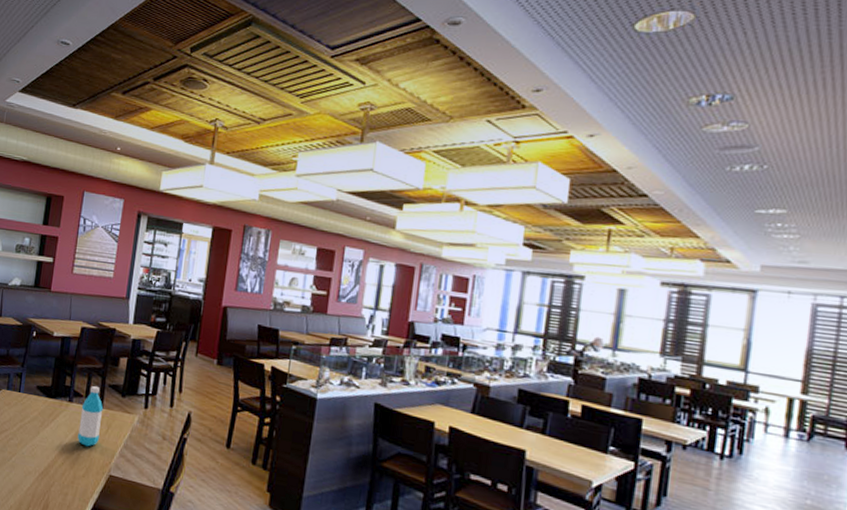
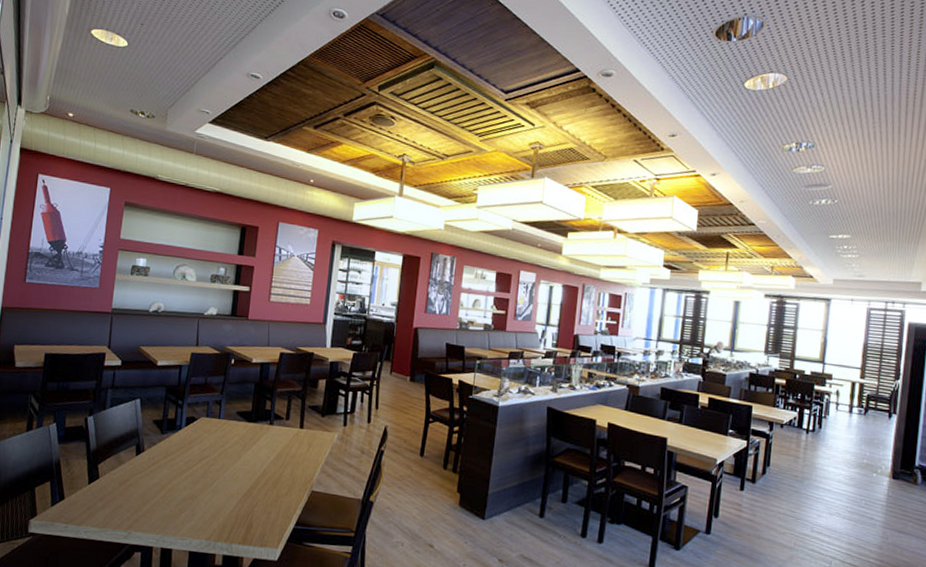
water bottle: present [77,386,104,447] -> none [279,408,304,466]

